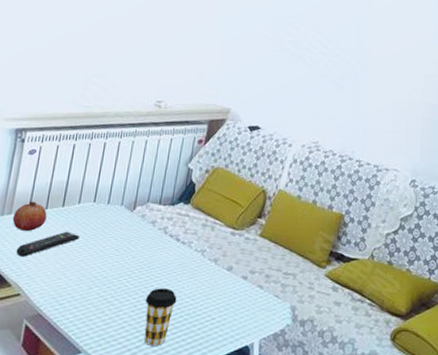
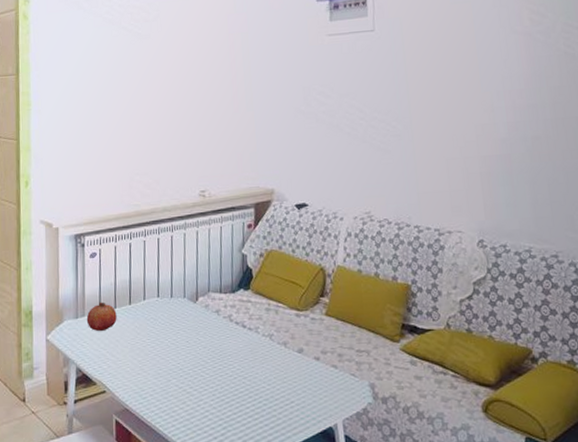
remote control: present [16,231,80,257] -> none [95,327,150,356]
coffee cup: present [144,288,177,347] -> none [222,375,253,434]

